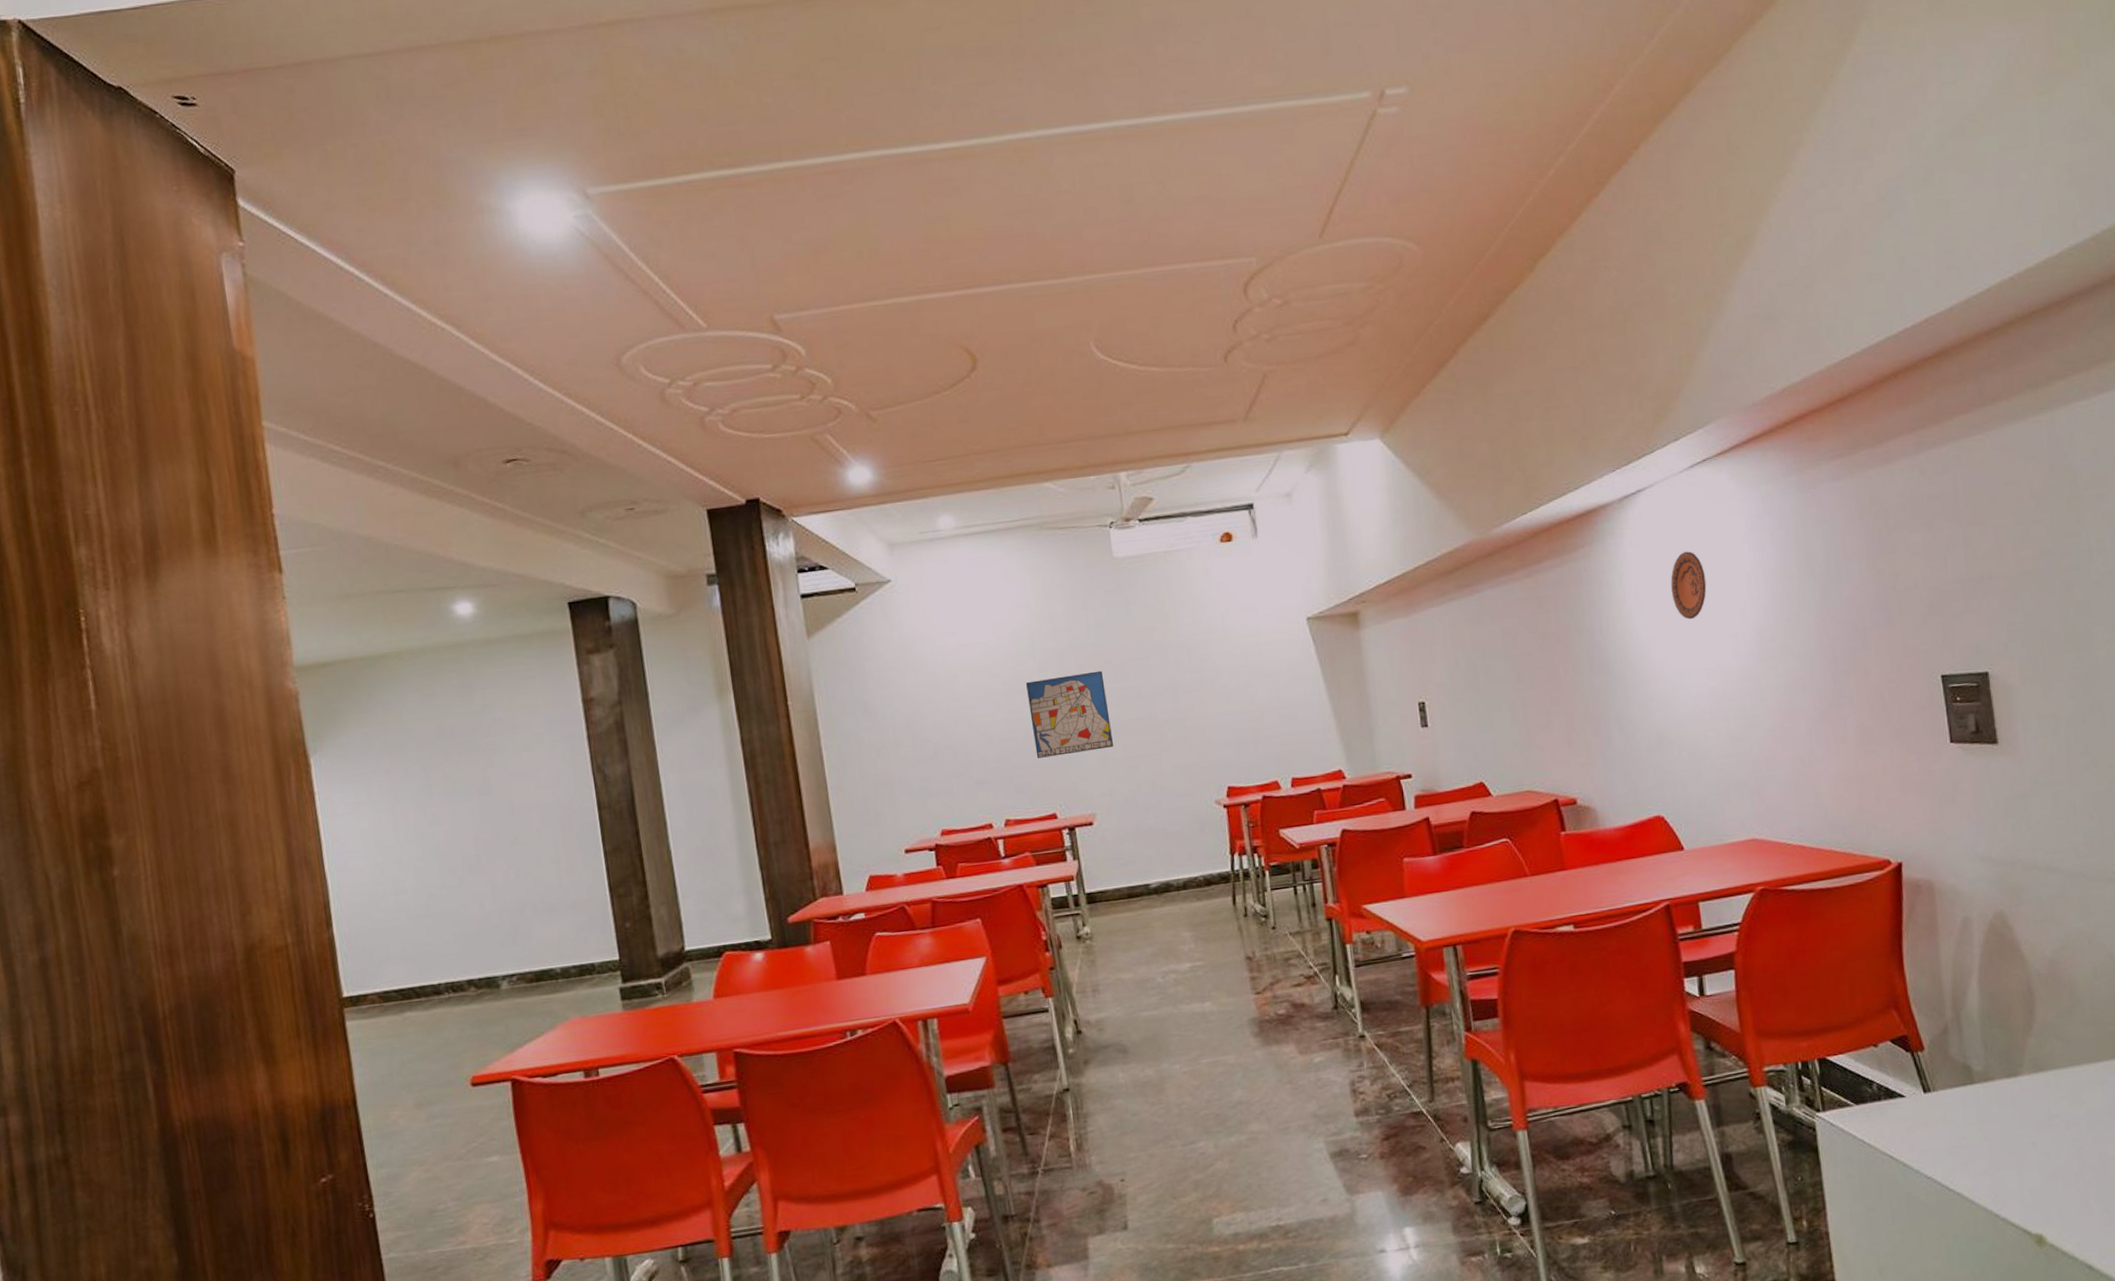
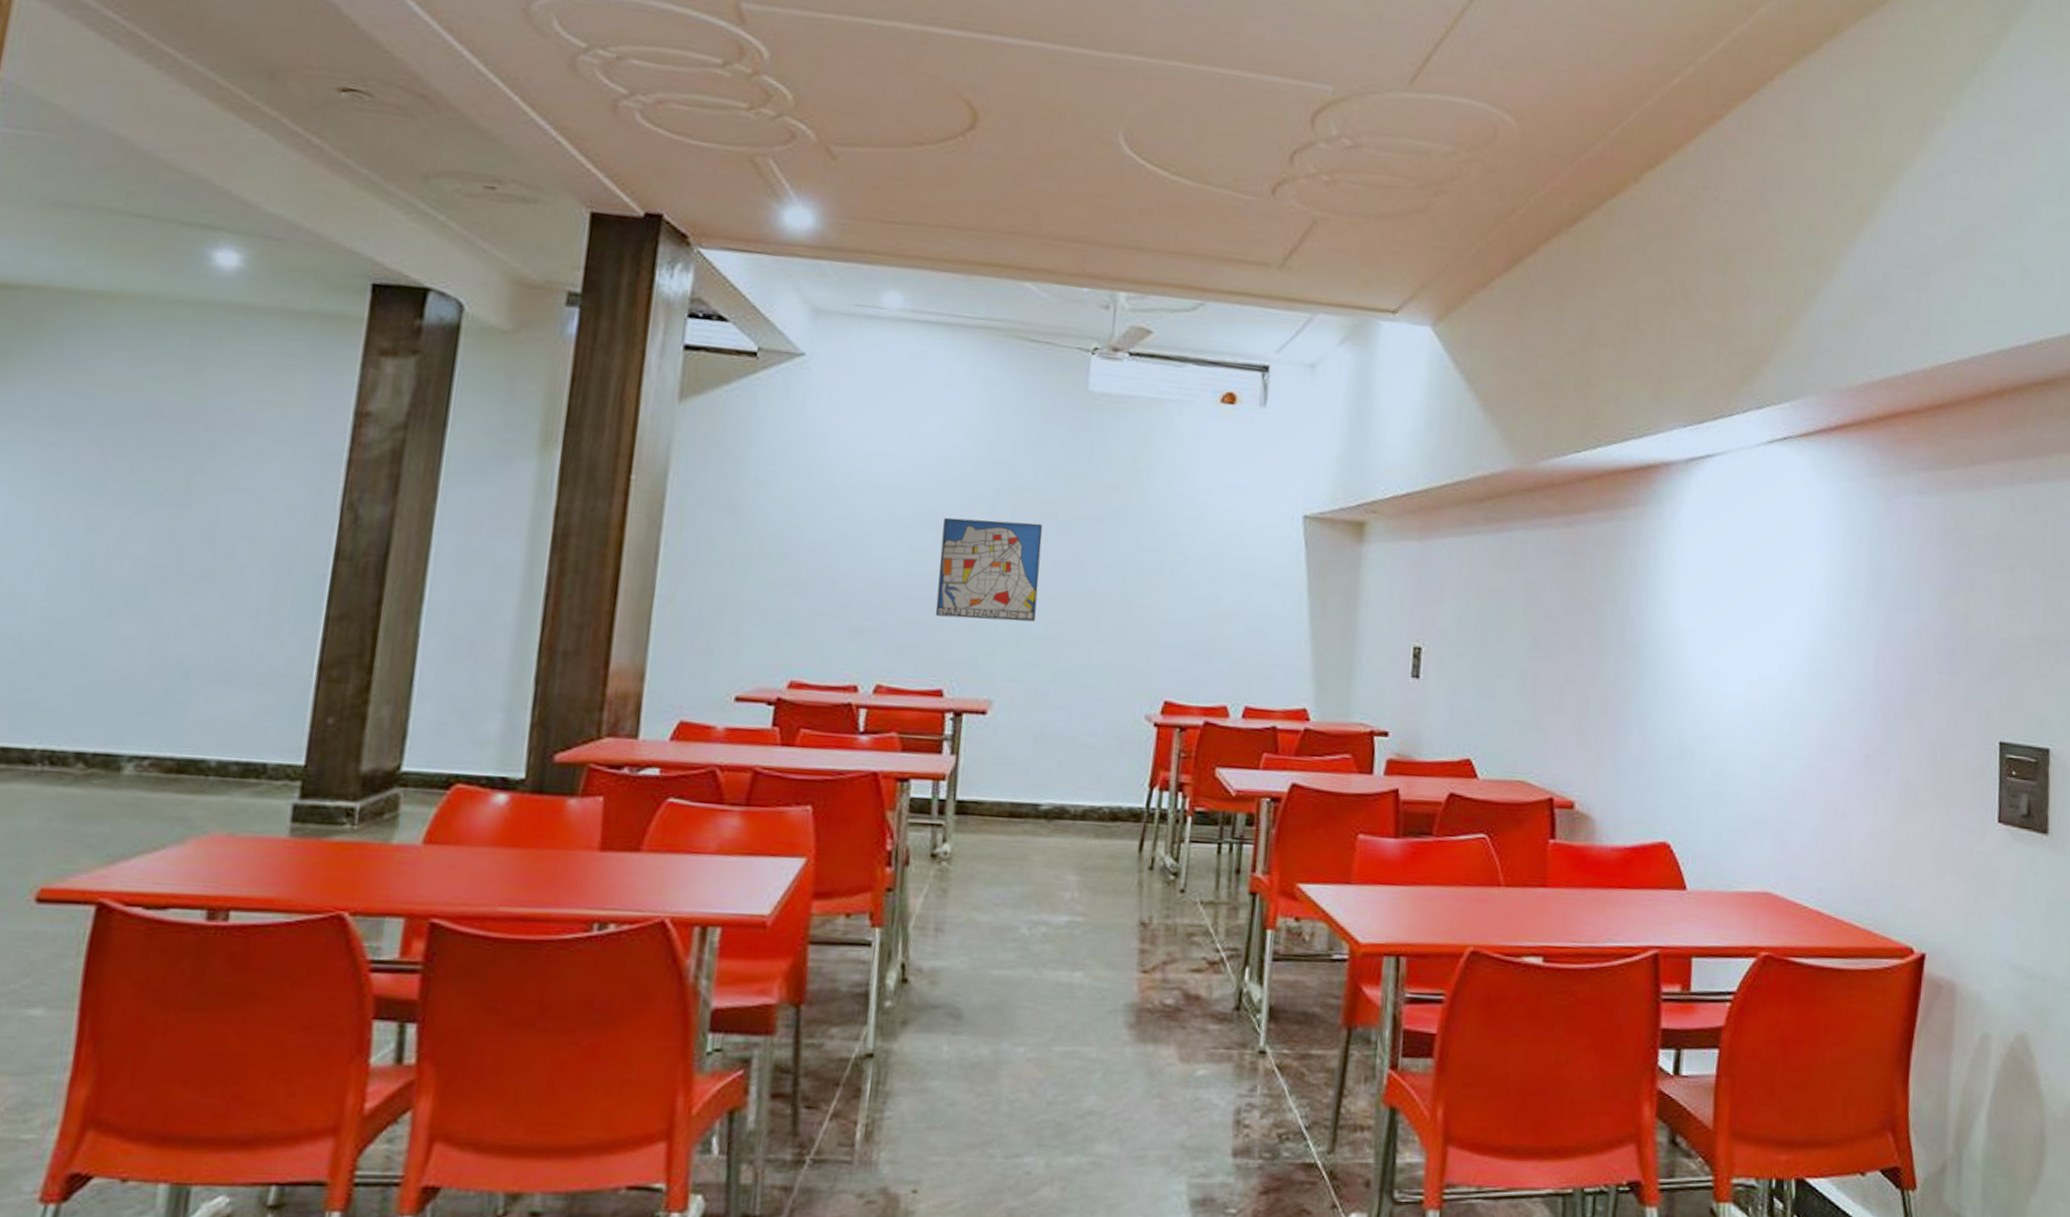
decorative plate: present [1671,551,1707,620] -> none [1724,537,1765,617]

